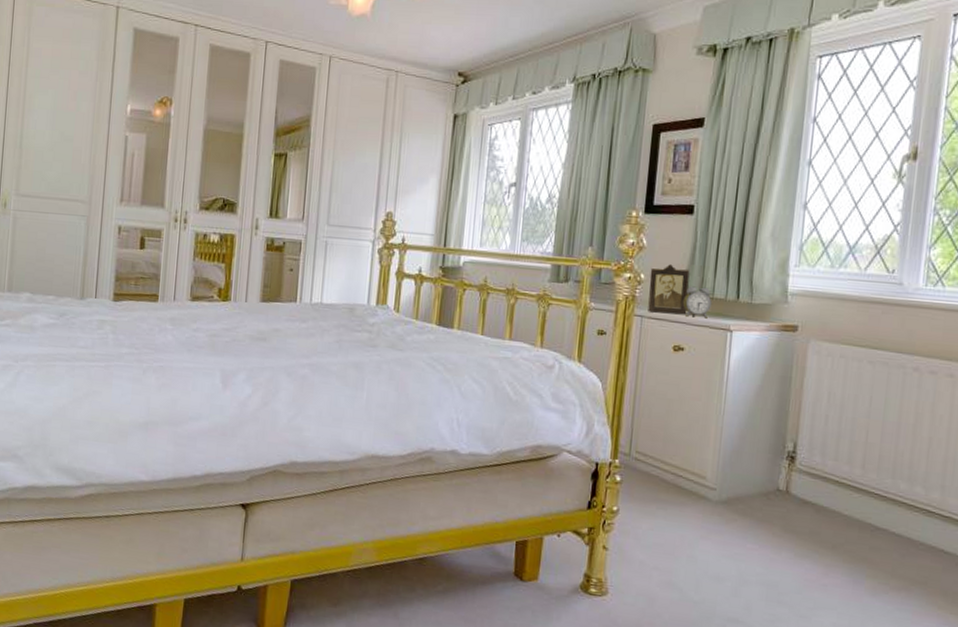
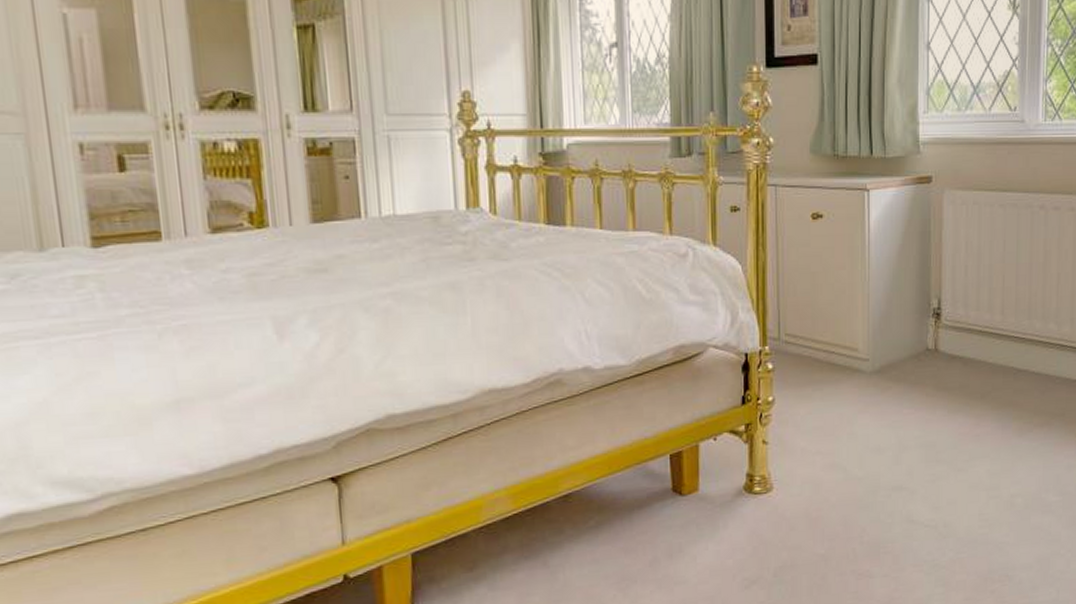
photo frame: present [648,264,690,315] -> none [779,124,822,180]
alarm clock: present [682,286,712,319] -> none [816,145,846,180]

